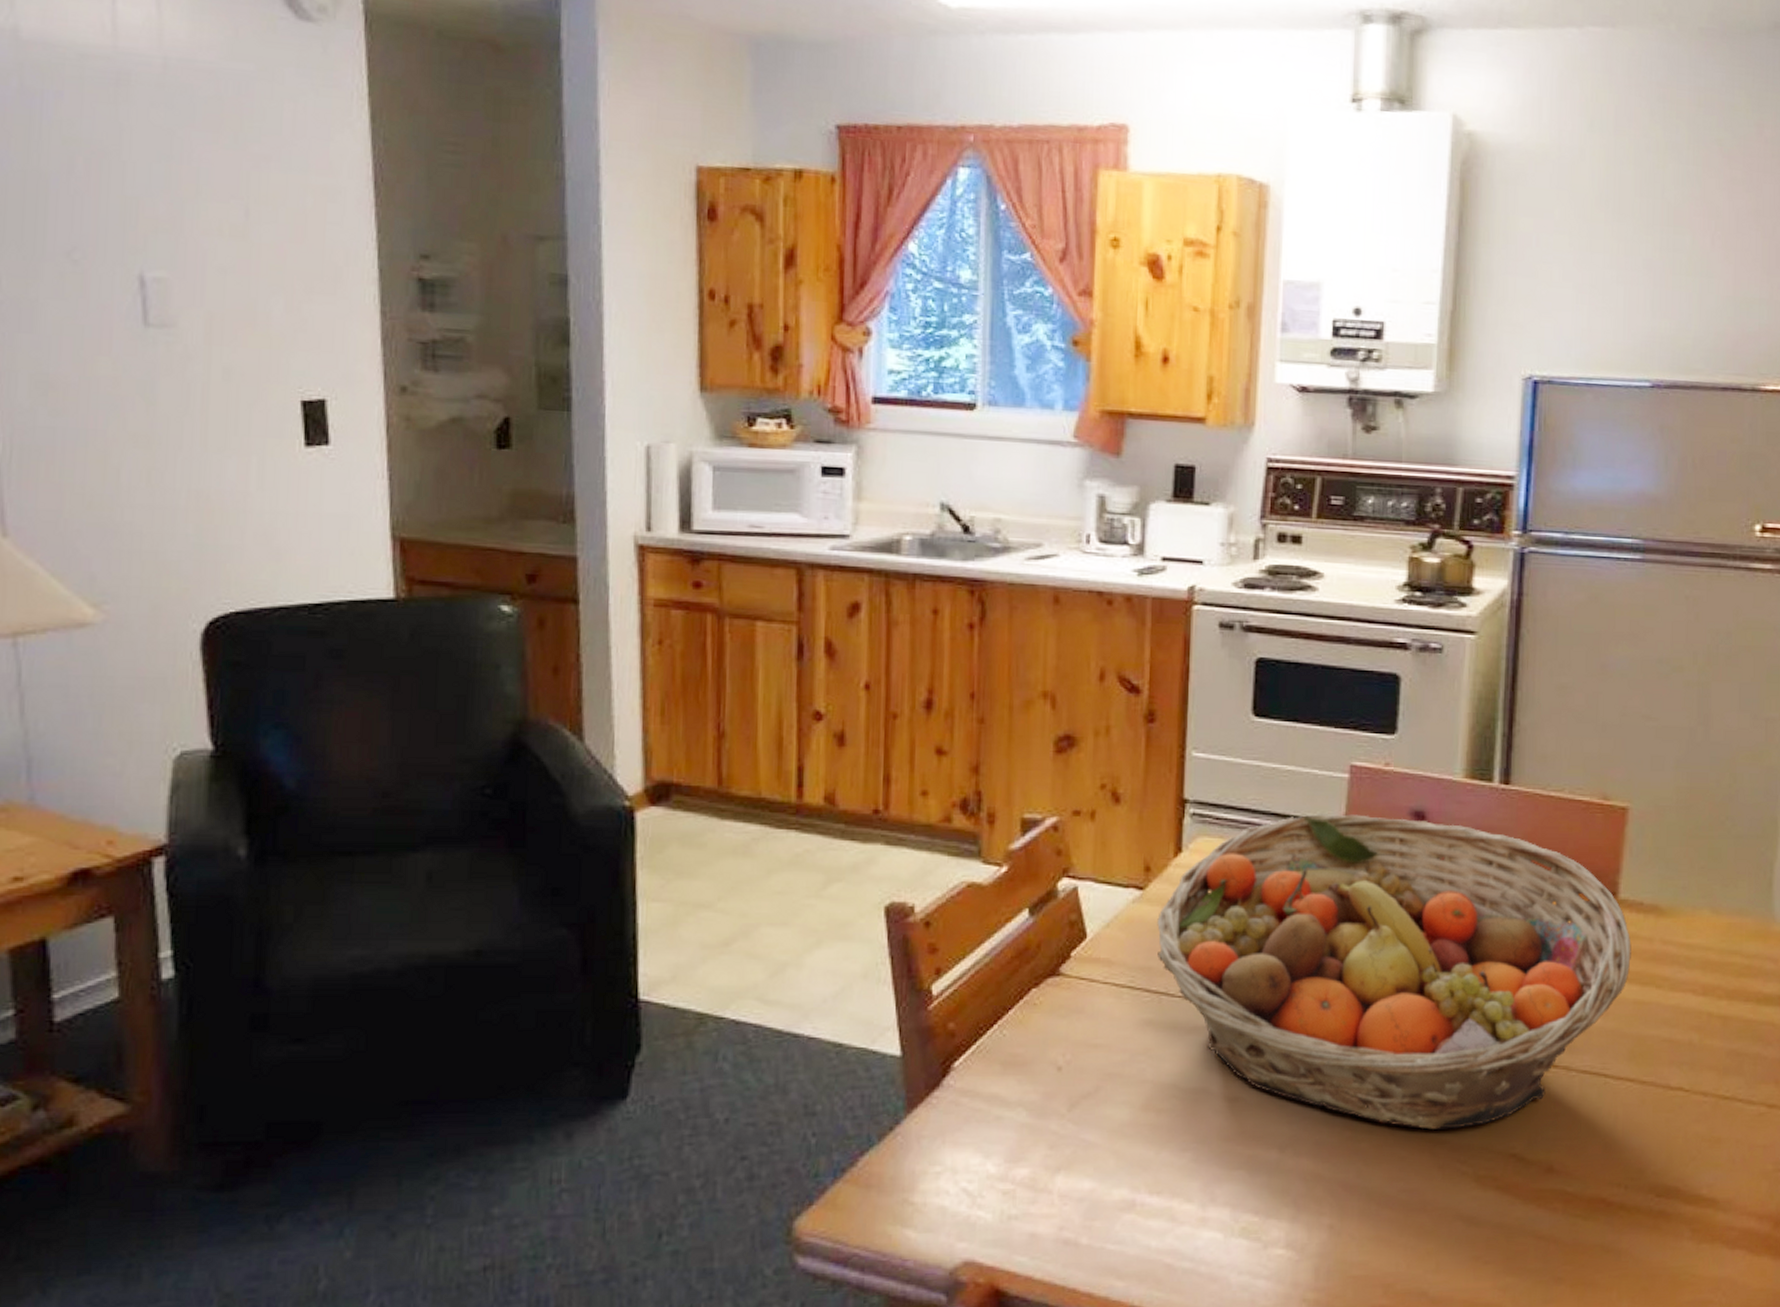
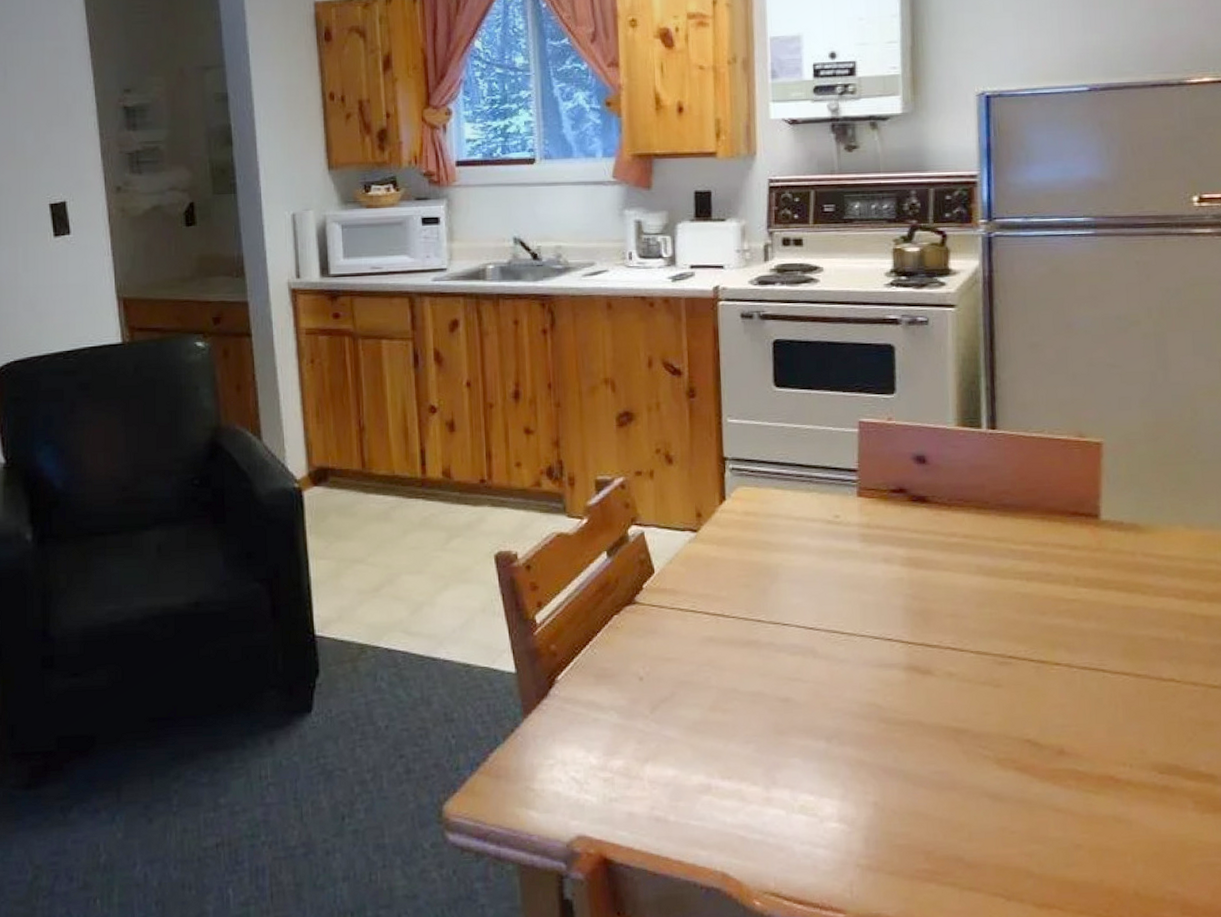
fruit basket: present [1157,814,1631,1130] -> none [710,461,1117,721]

